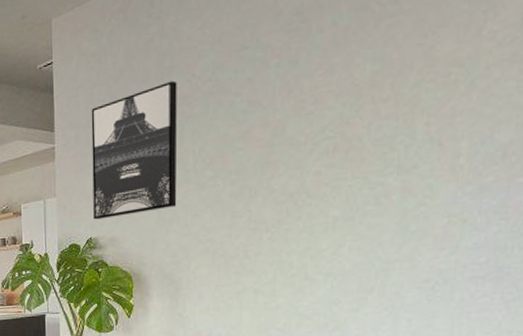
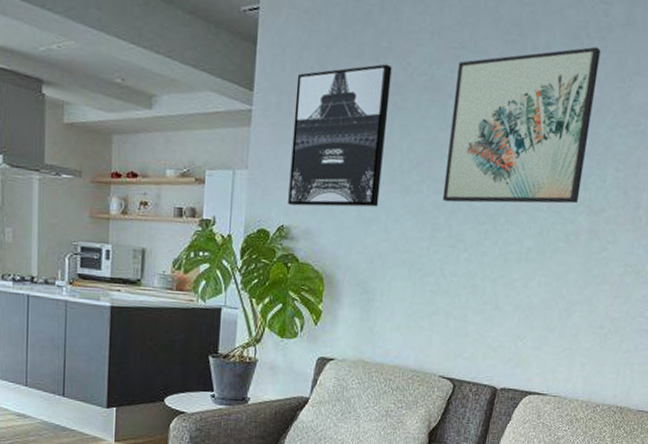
wall art: none [239,11,395,190] -> present [442,46,601,204]

